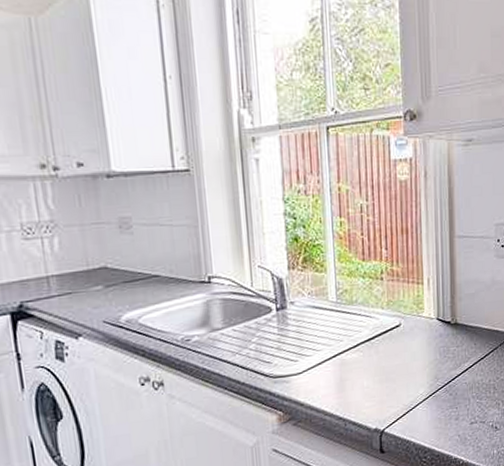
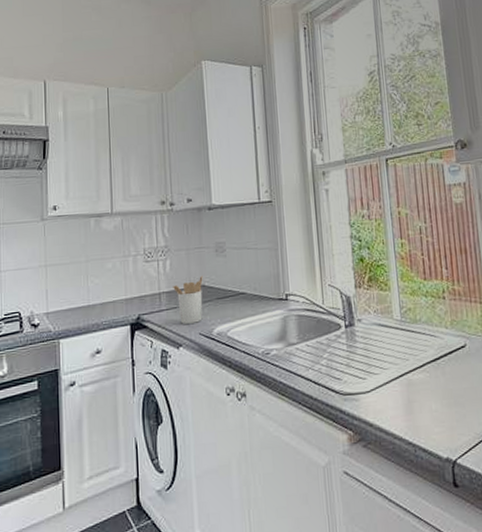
utensil holder: none [65,255,106,312] -> present [173,275,203,324]

